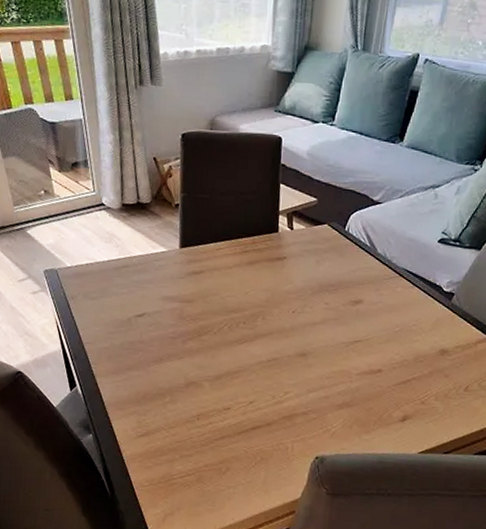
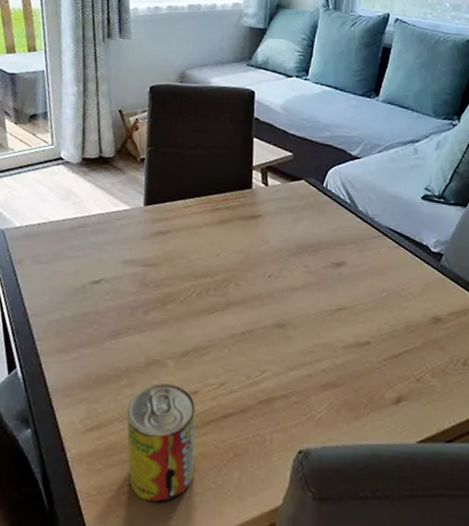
beverage can: none [170,401,228,493] -> present [126,384,196,503]

